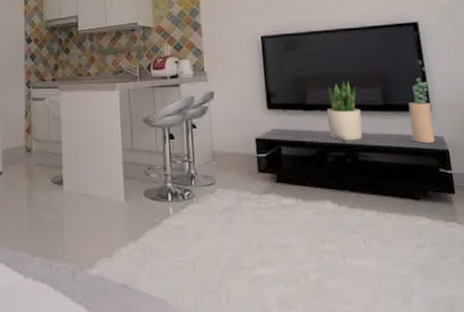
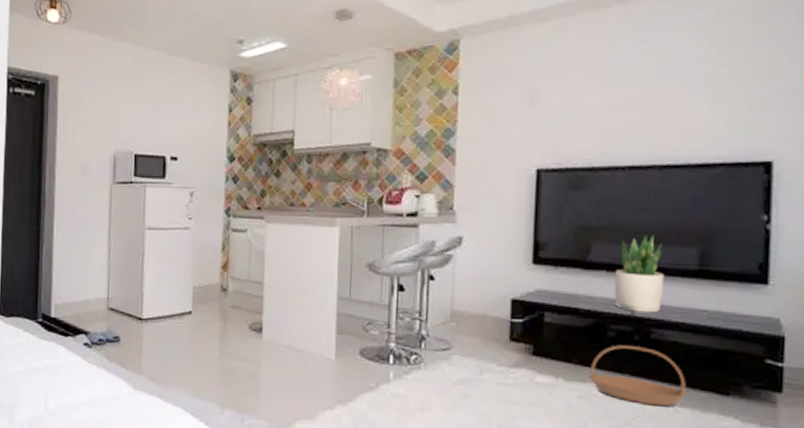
basket: none [320,168,392,214] -> present [589,345,687,407]
vase: present [408,77,435,144] -> none [732,237,771,327]

